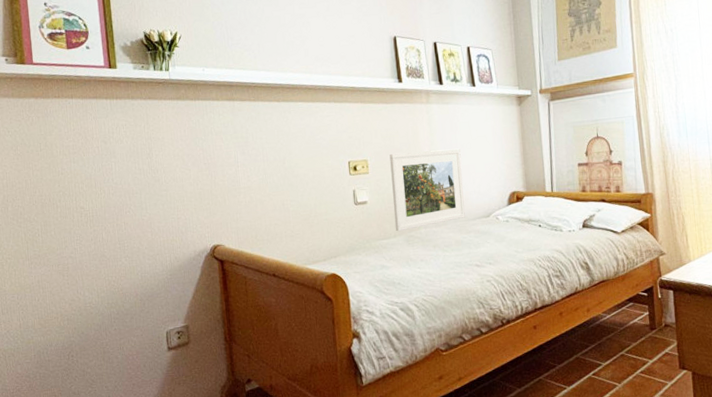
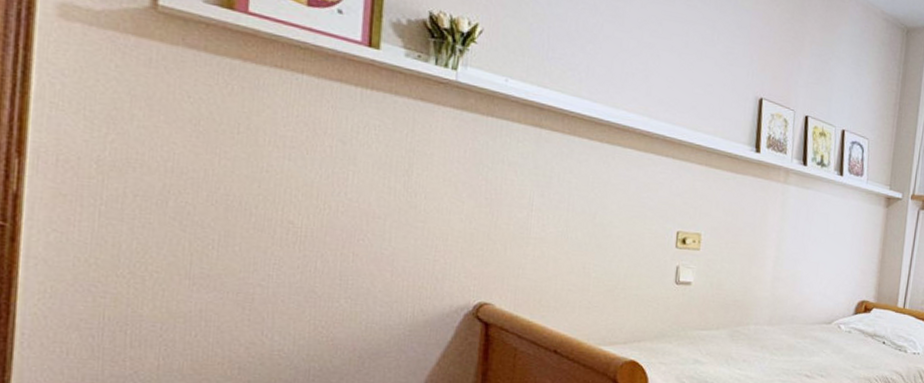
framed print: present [389,148,465,232] -> none [719,232,813,324]

